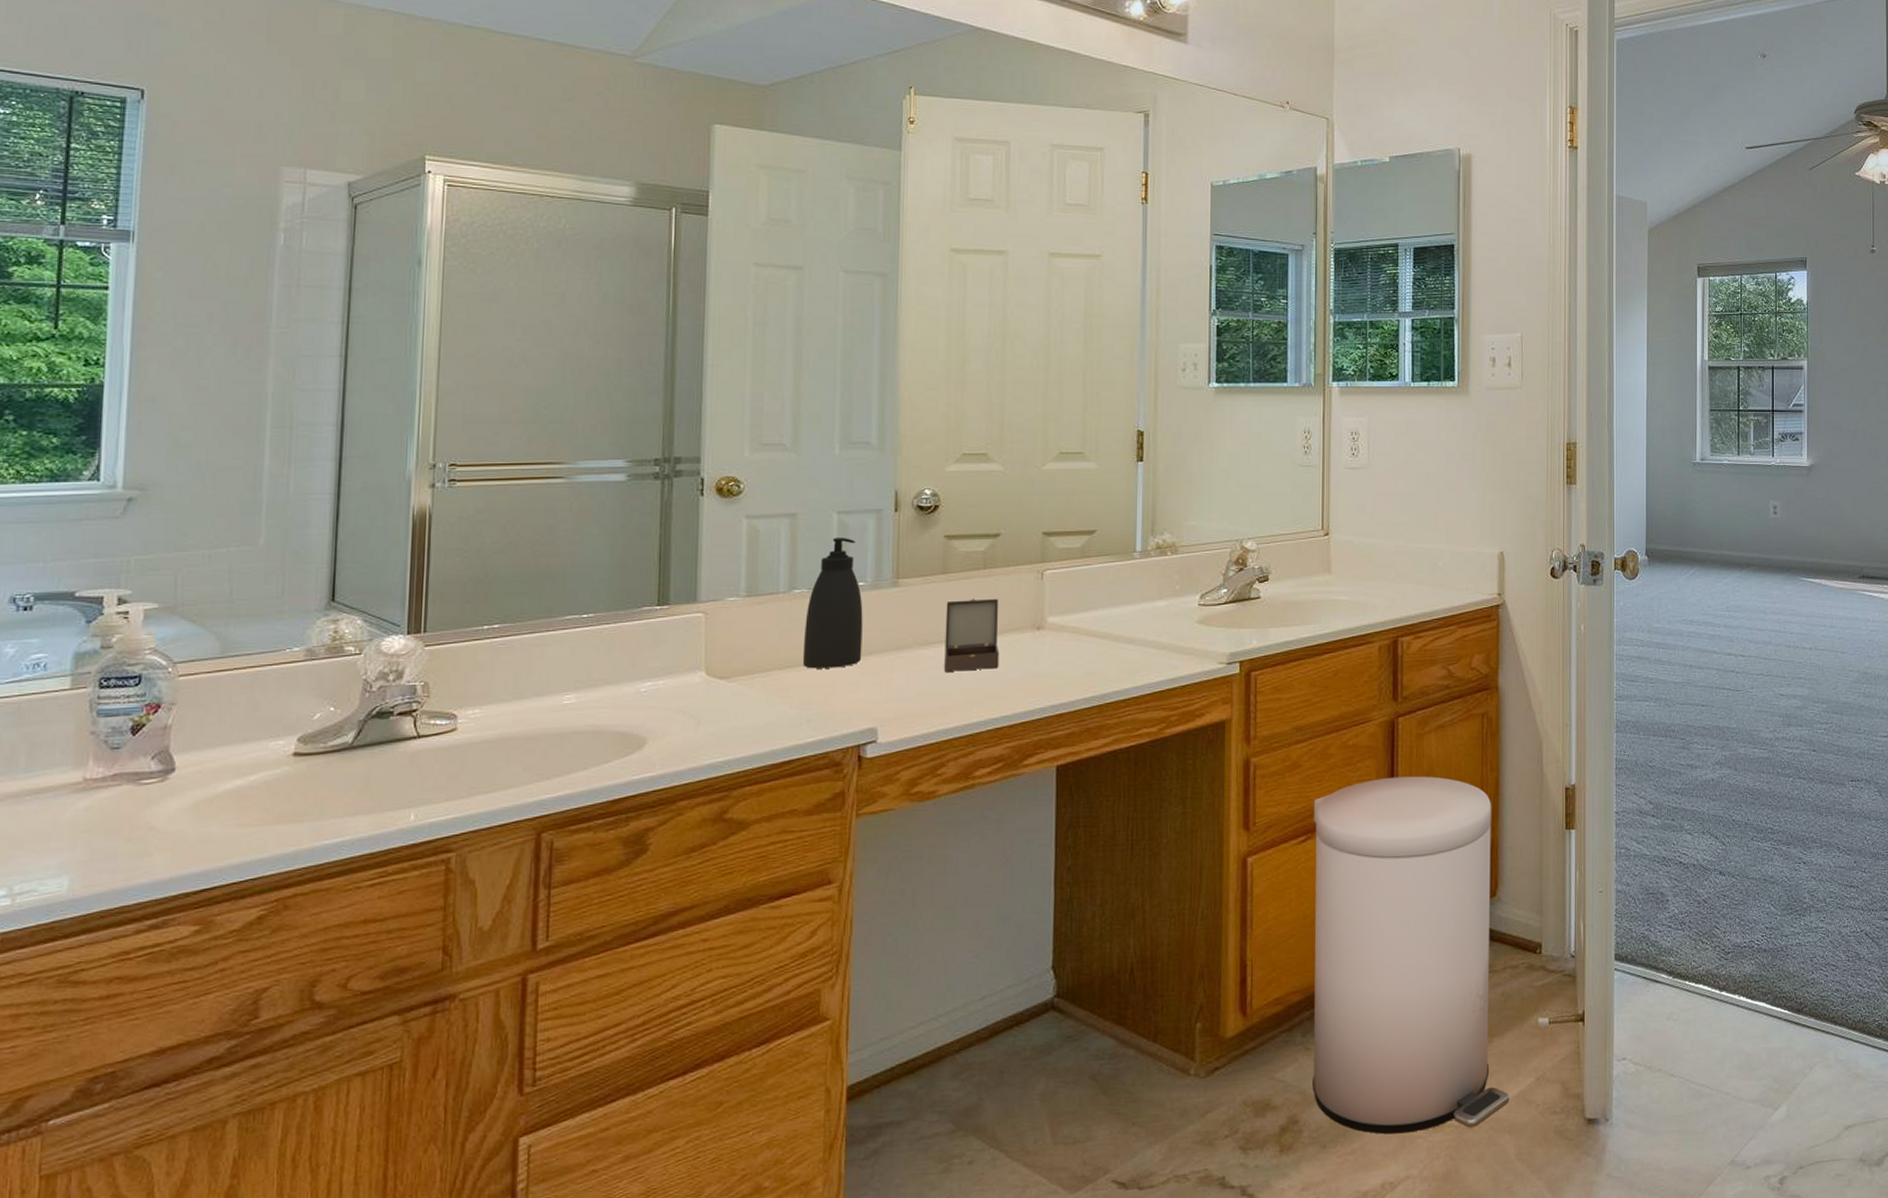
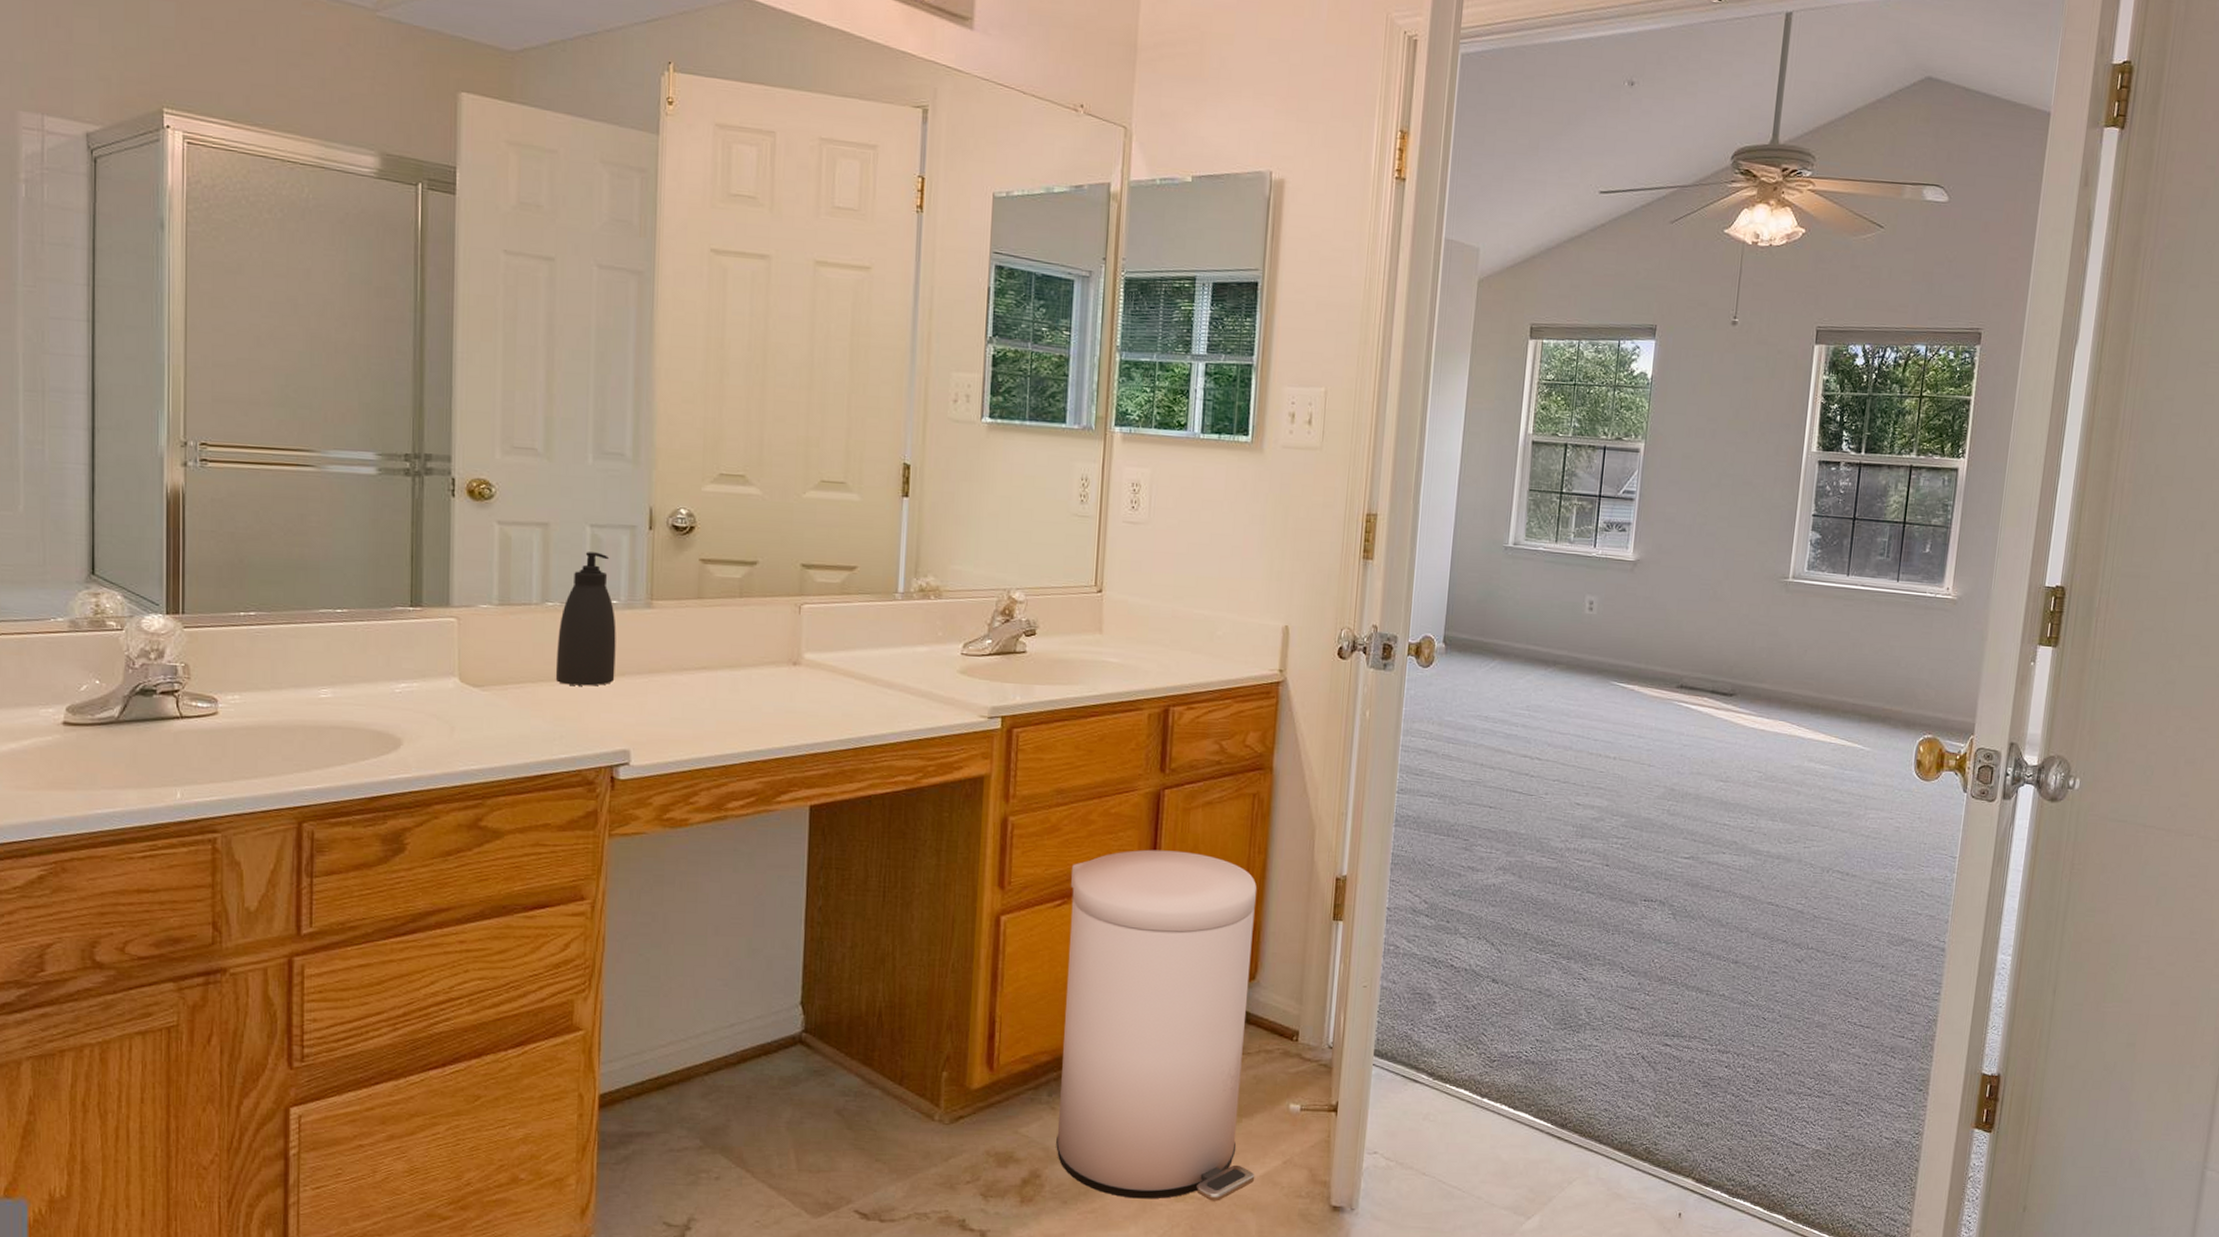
jewelry box: present [944,598,1000,672] -> none [698,627,755,701]

